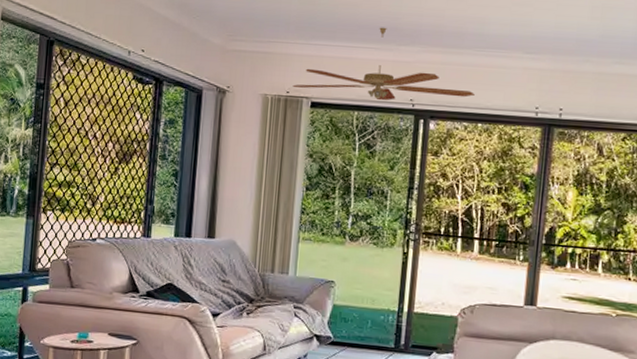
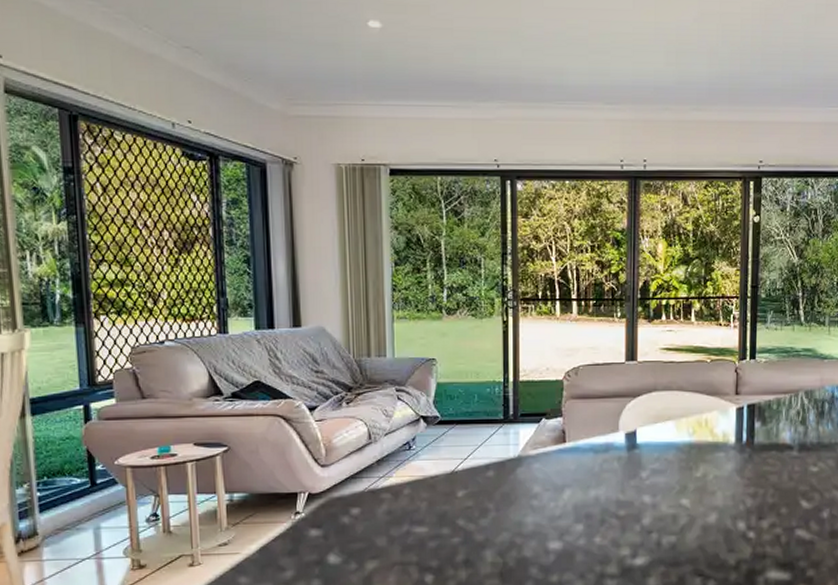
ceiling fan: present [292,27,475,101] -> none [367,82,559,163]

